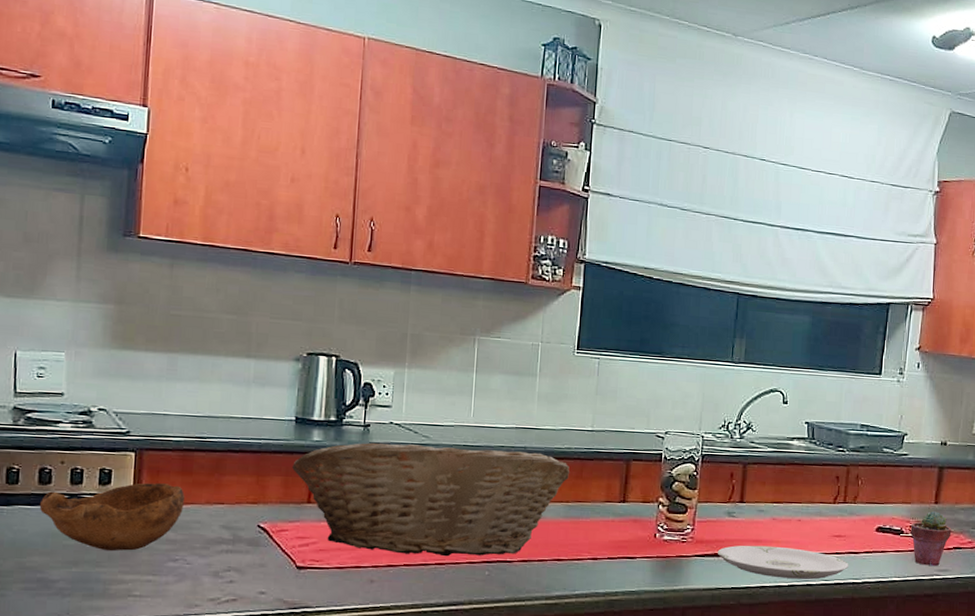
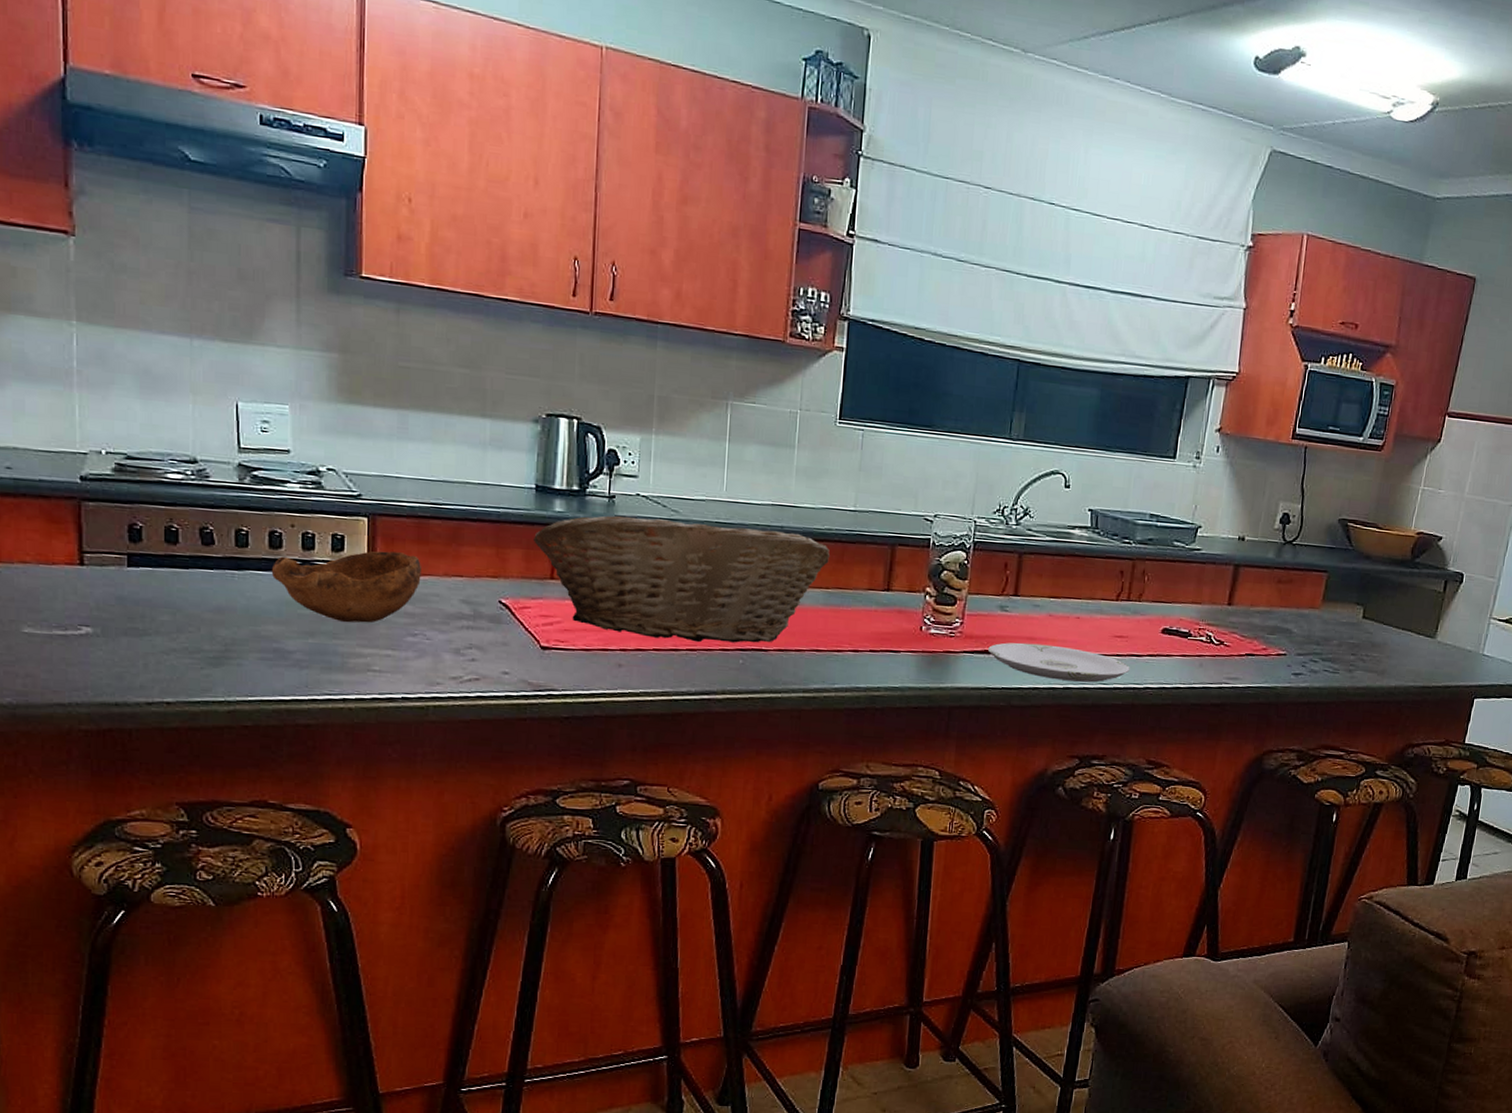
potted succulent: present [910,510,952,567] -> none [1199,612,1245,674]

